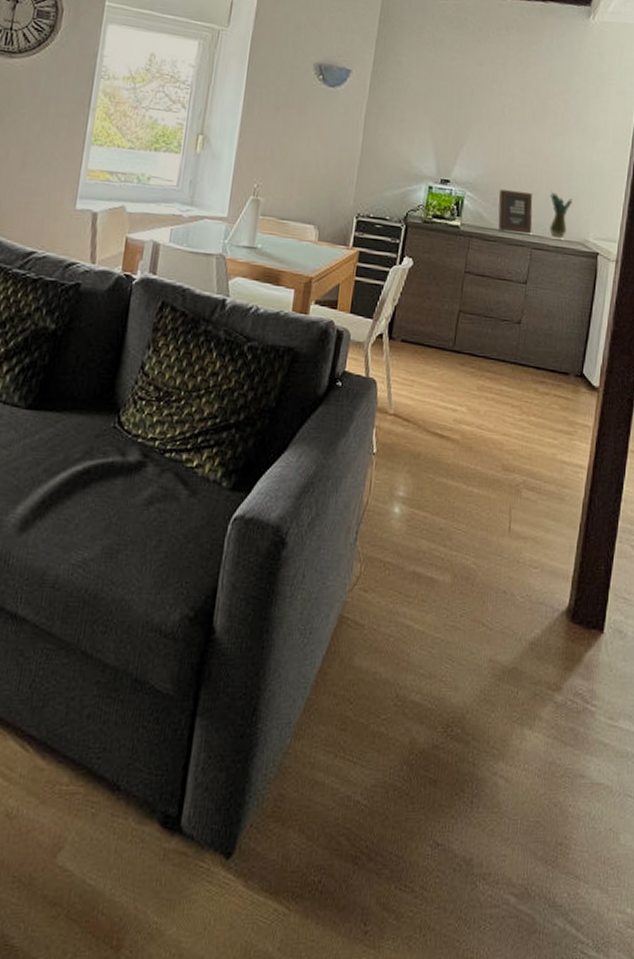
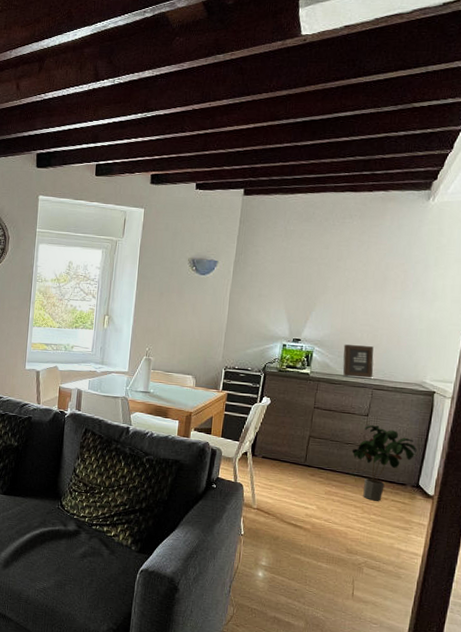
potted plant: none [508,295,580,397] -> present [352,425,416,501]
vase: present [549,192,573,240] -> none [389,345,411,382]

